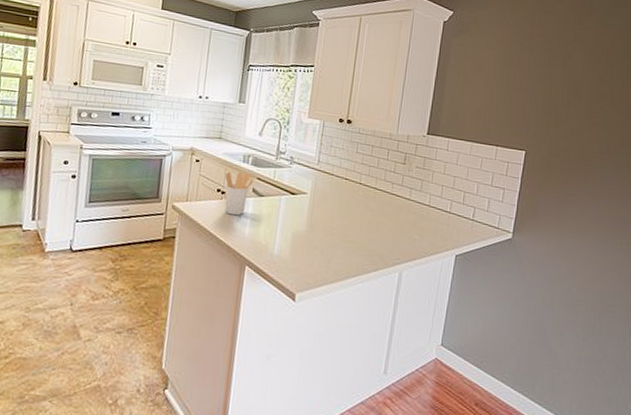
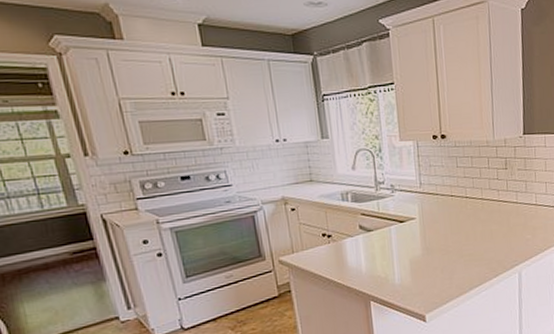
utensil holder: present [225,172,254,216] -> none [327,211,358,257]

